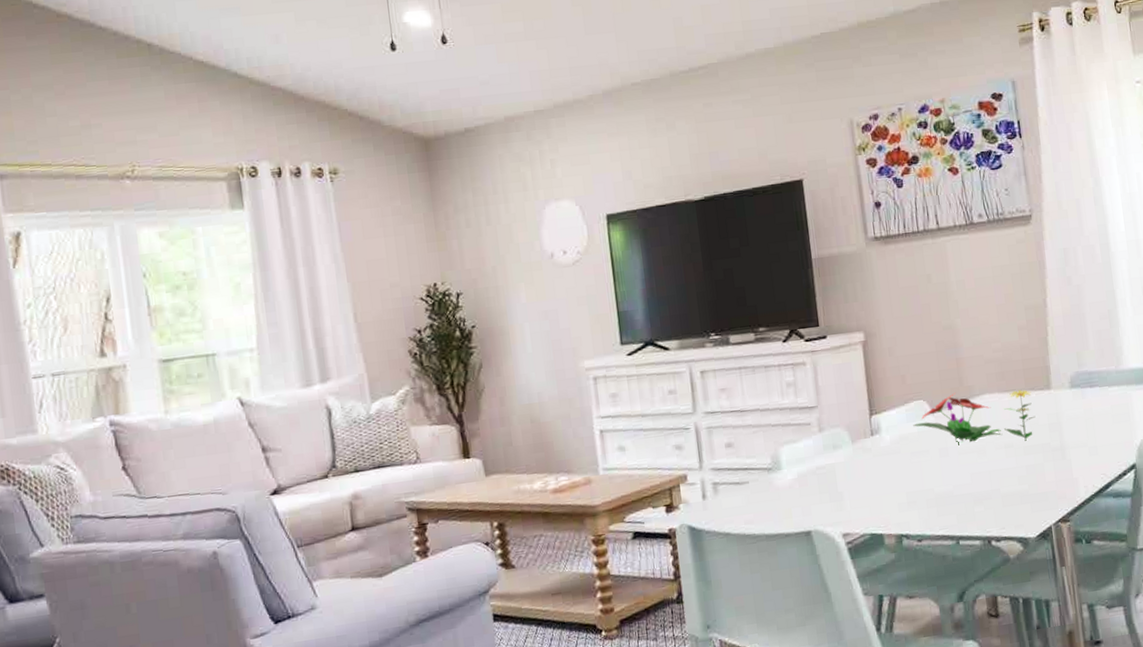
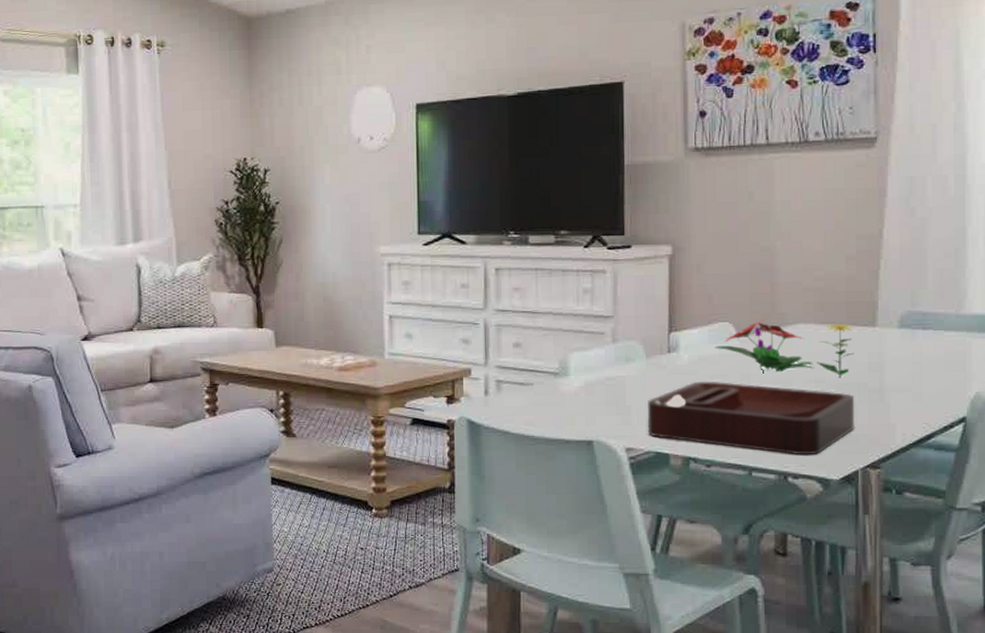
decorative tray: none [858,454,1043,520] -> present [647,381,855,455]

